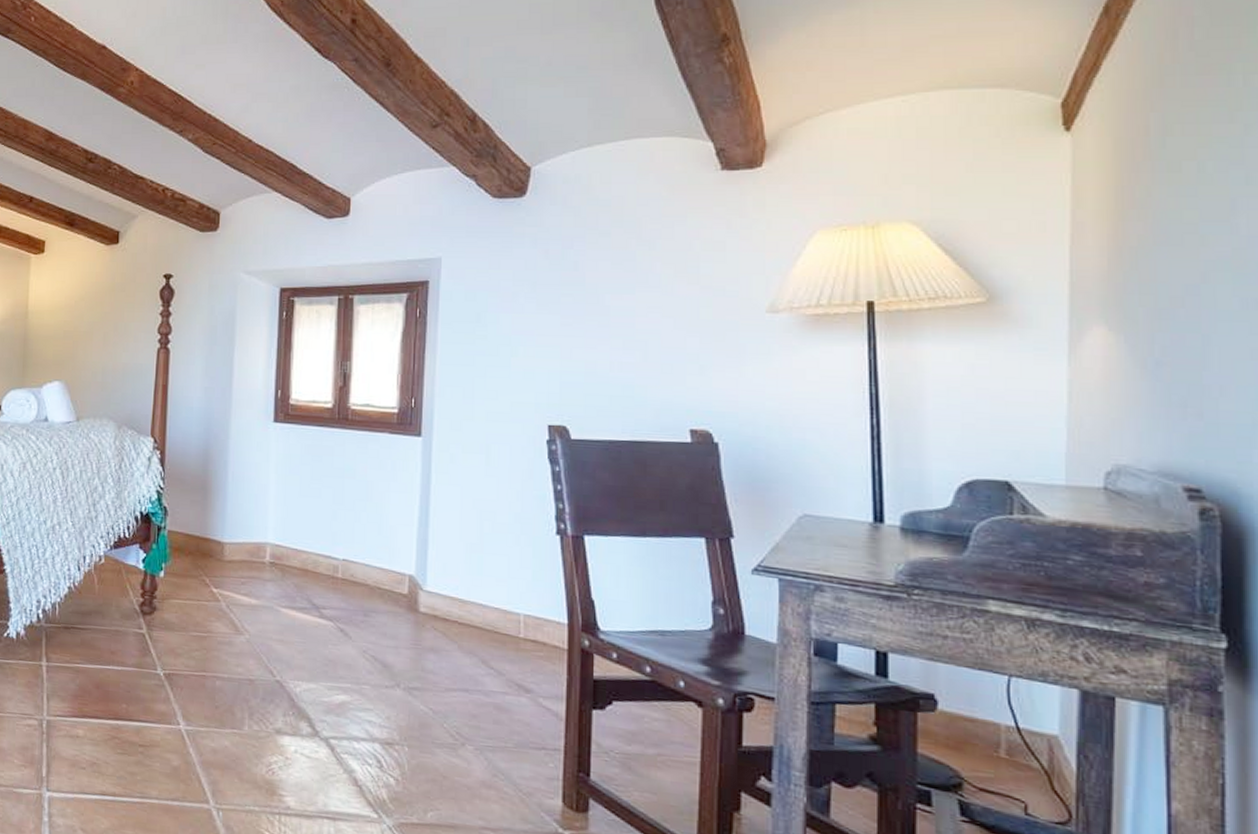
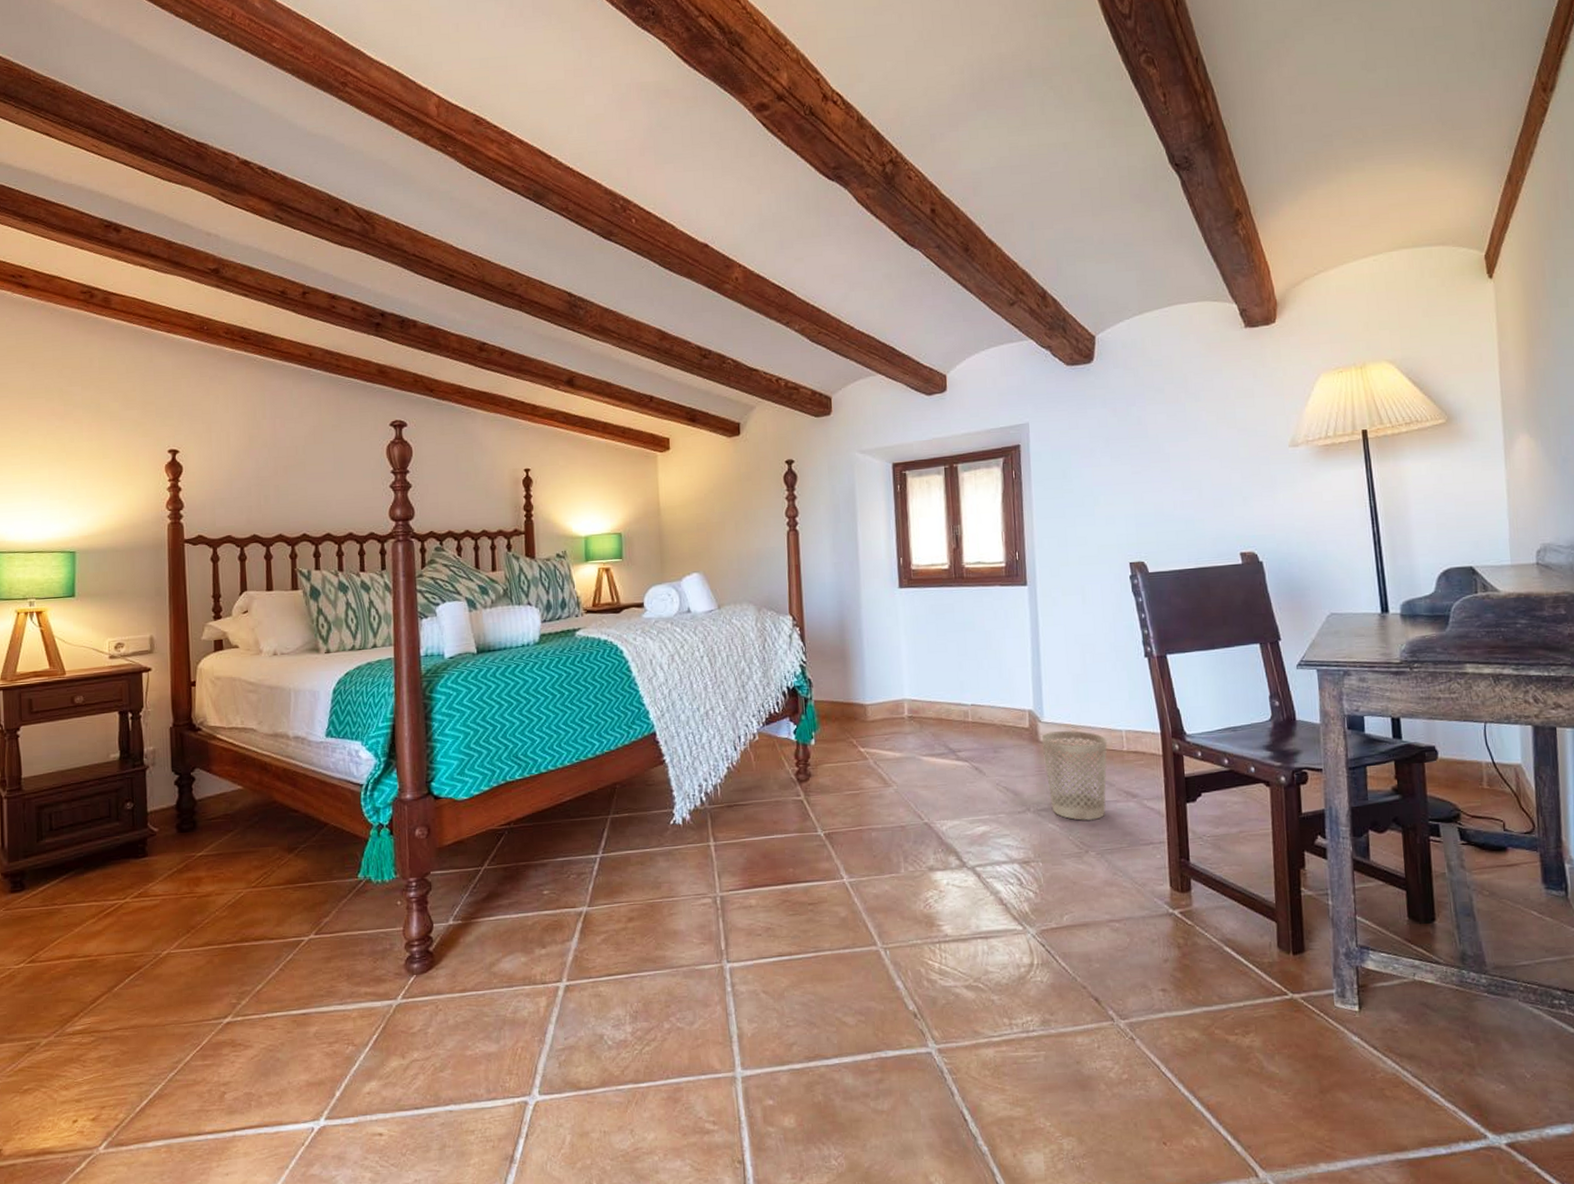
wastebasket: none [421,603,501,711] -> present [1041,730,1108,821]

